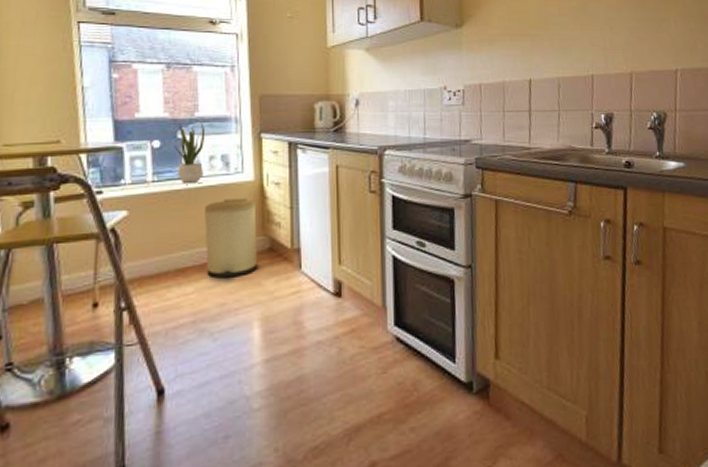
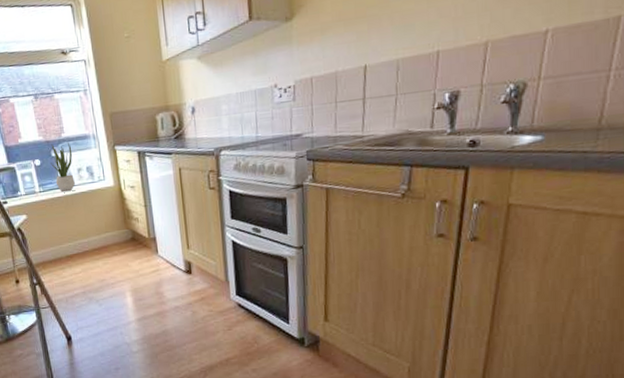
pedal bin: present [204,198,258,279] -> none [80,200,125,262]

